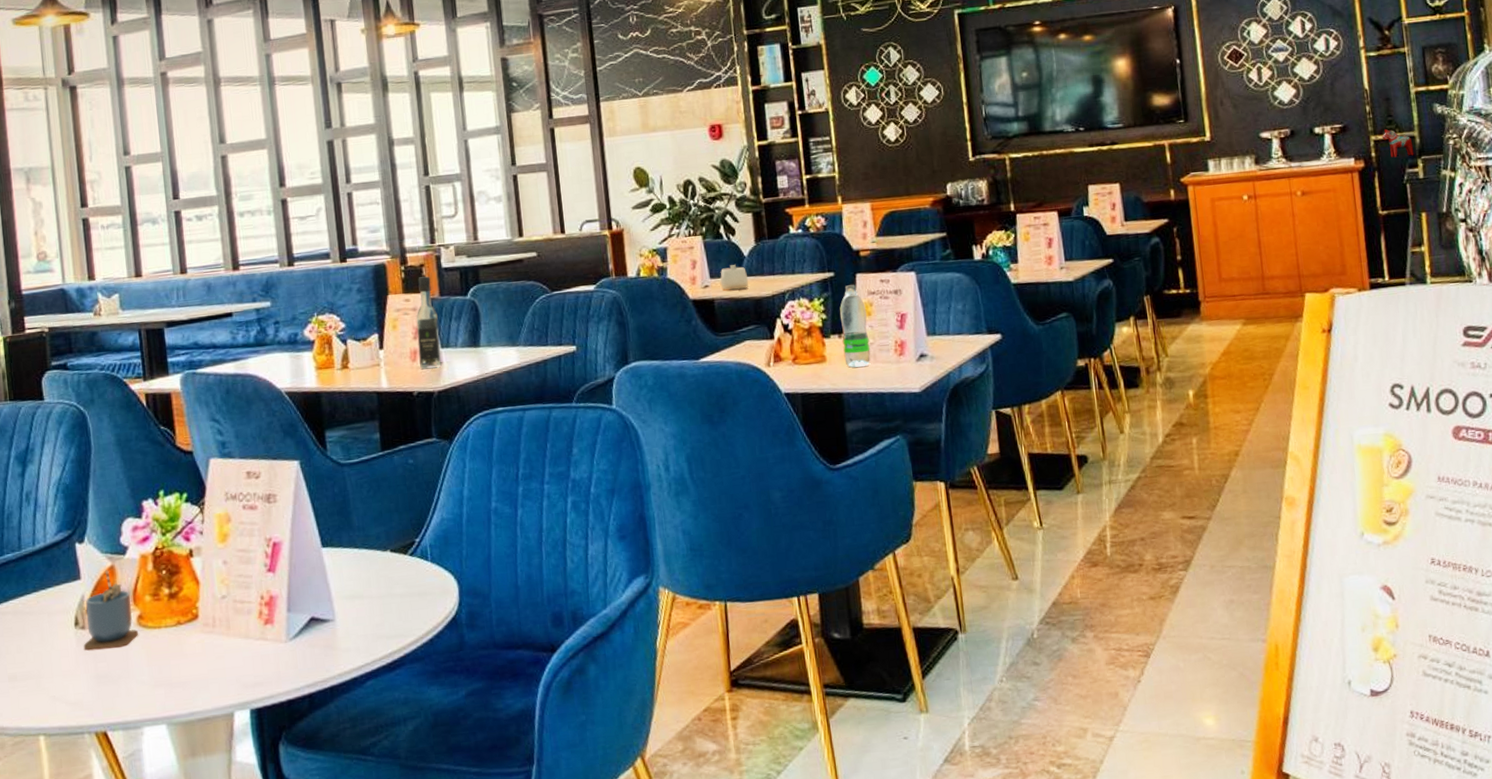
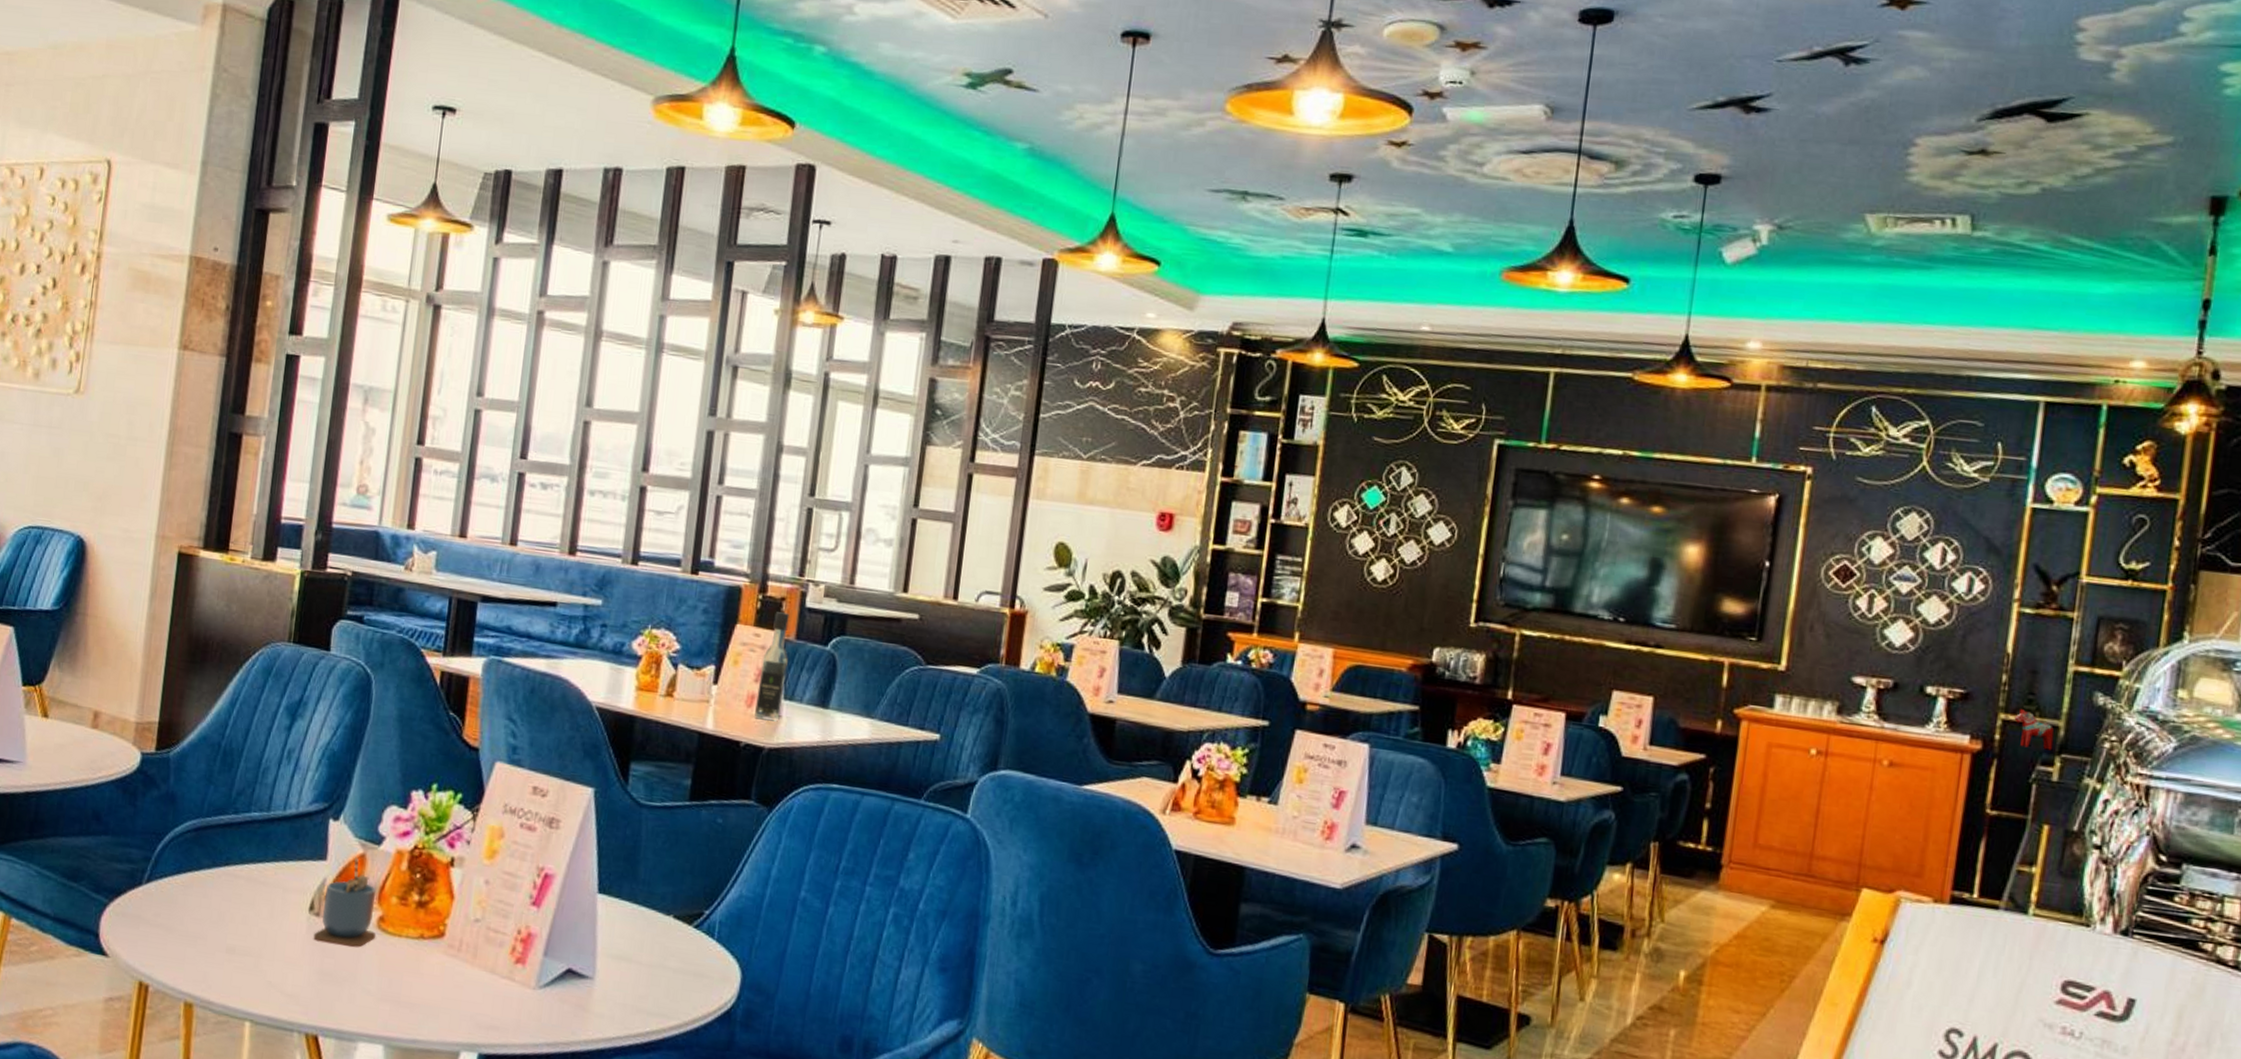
sugar bowl: present [720,265,749,291] -> none [1128,683,1164,716]
bottle: present [839,285,871,368] -> none [1257,740,1298,842]

